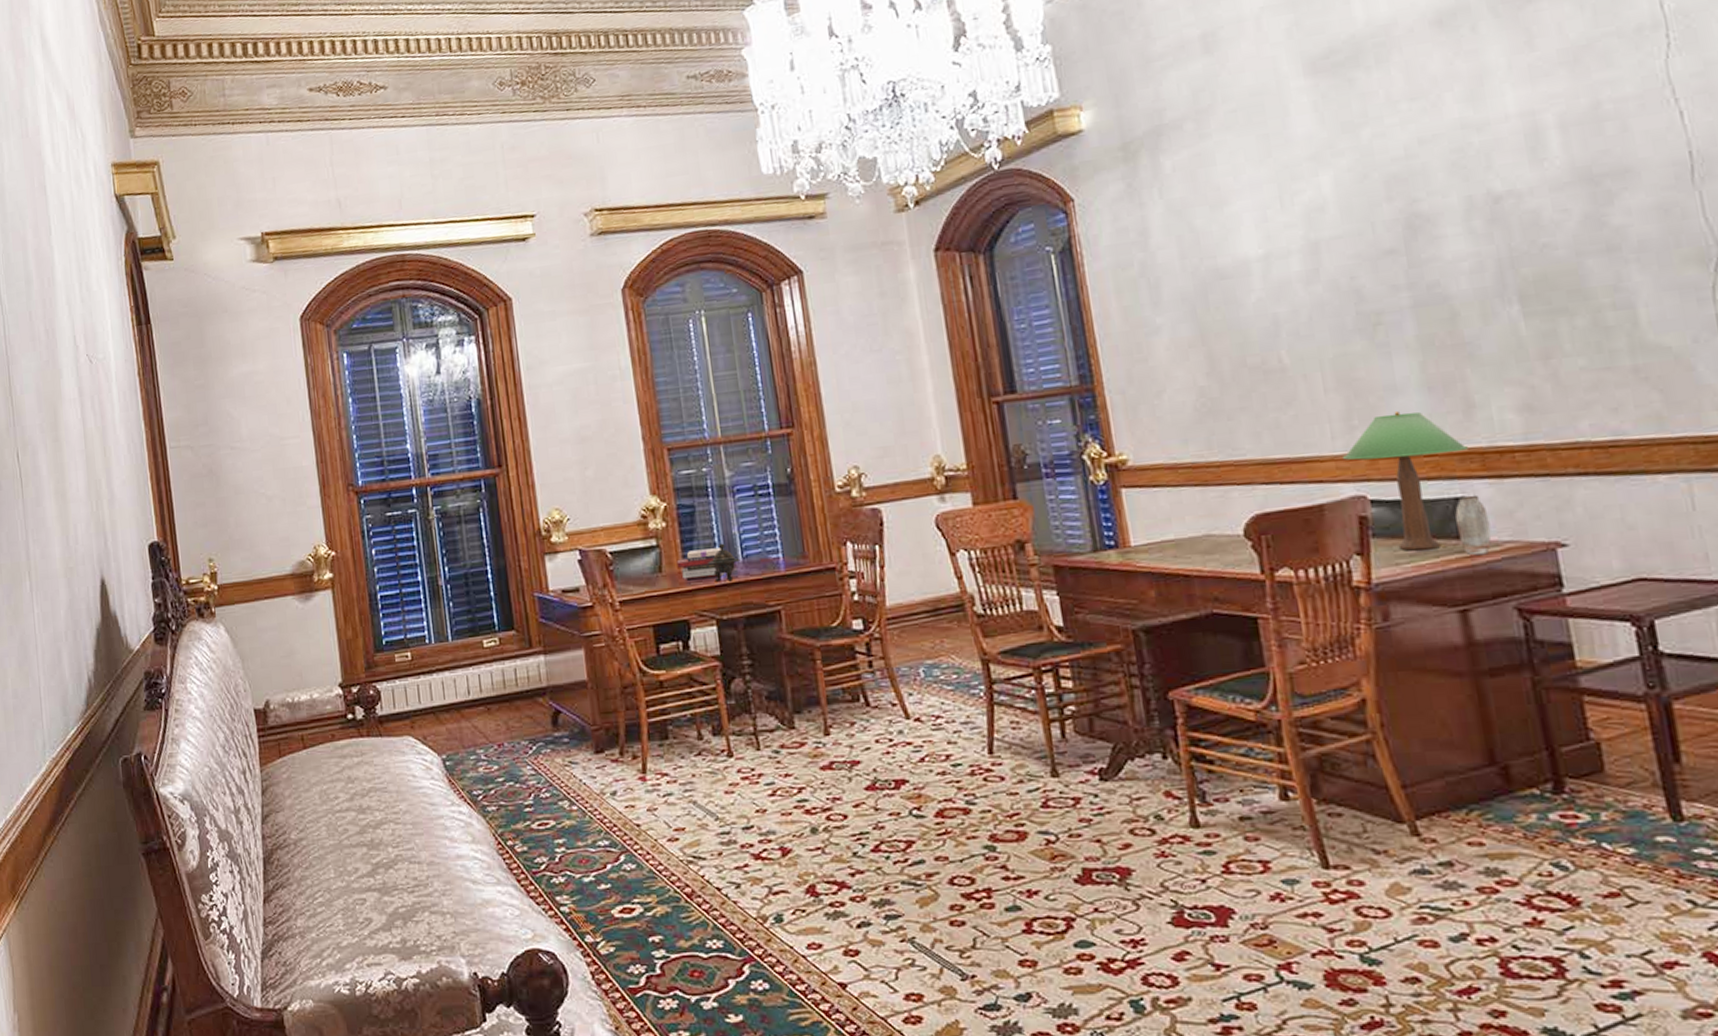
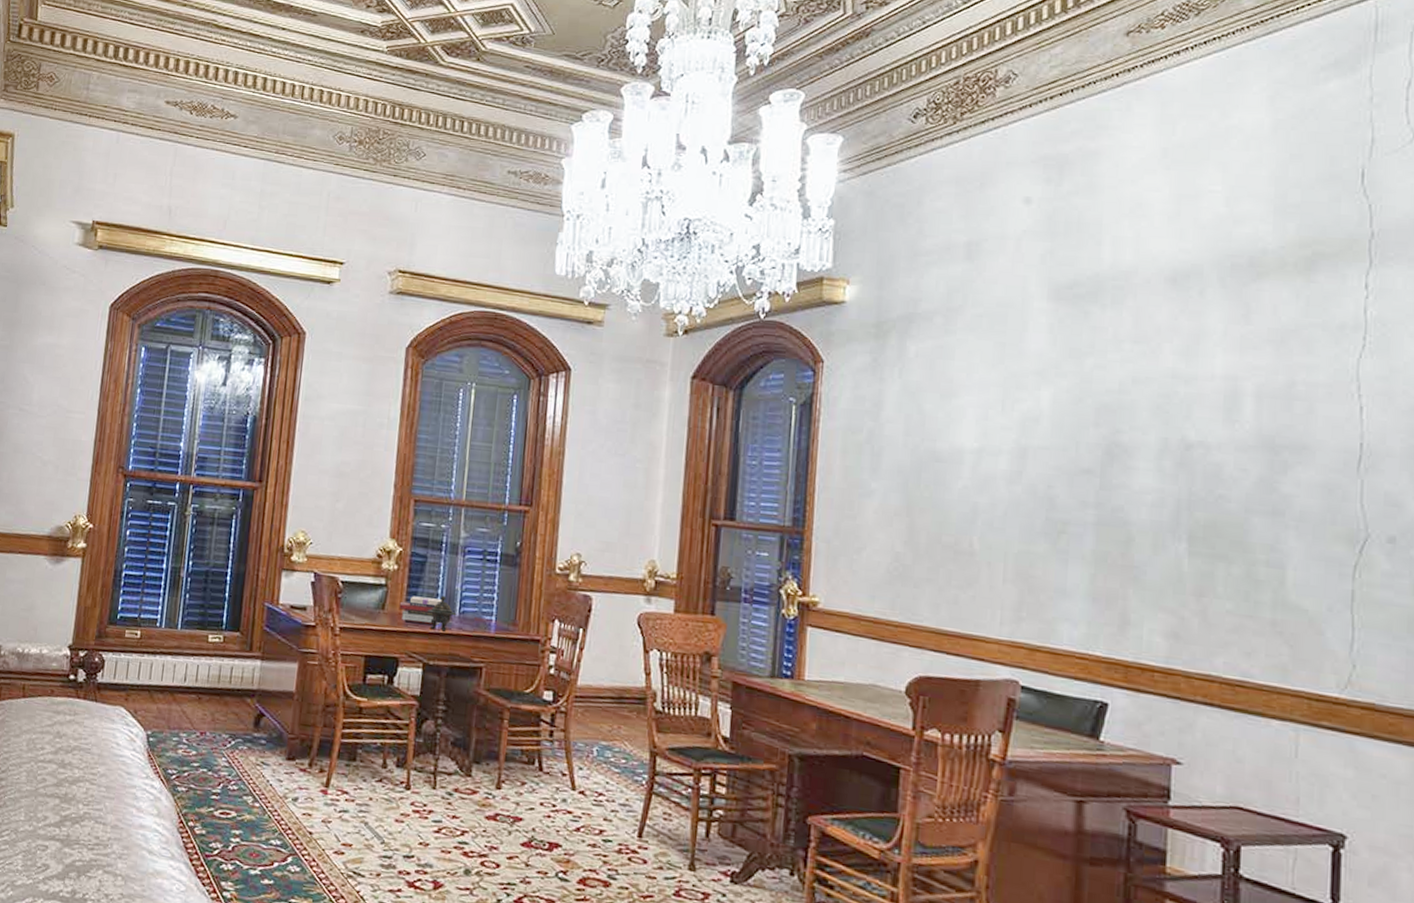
table lamp: present [1341,411,1468,551] -> none [1005,613,1115,743]
vase: present [1455,495,1492,556] -> none [1090,700,1120,757]

